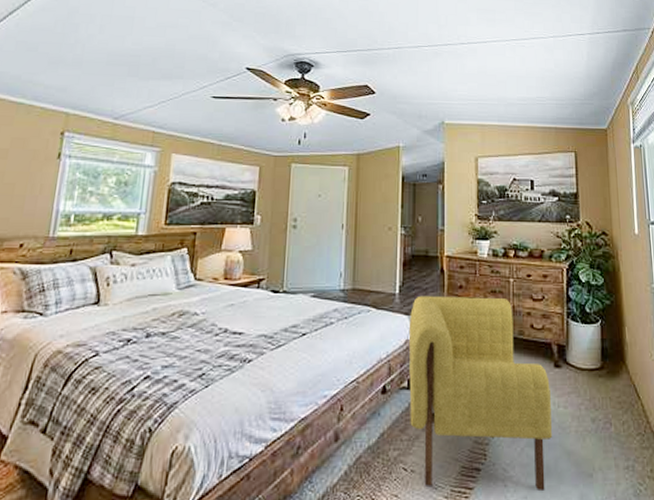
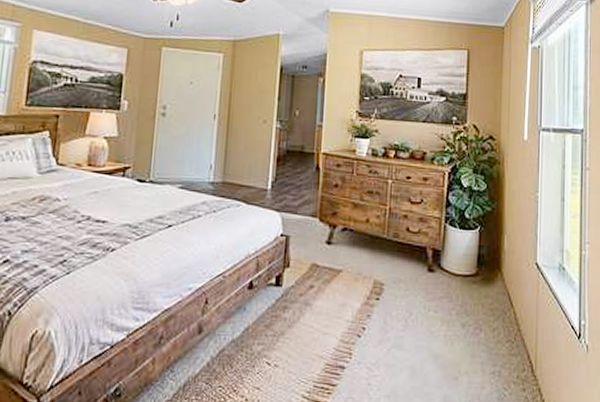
armchair: present [408,295,552,490] -> none [276,192,422,390]

